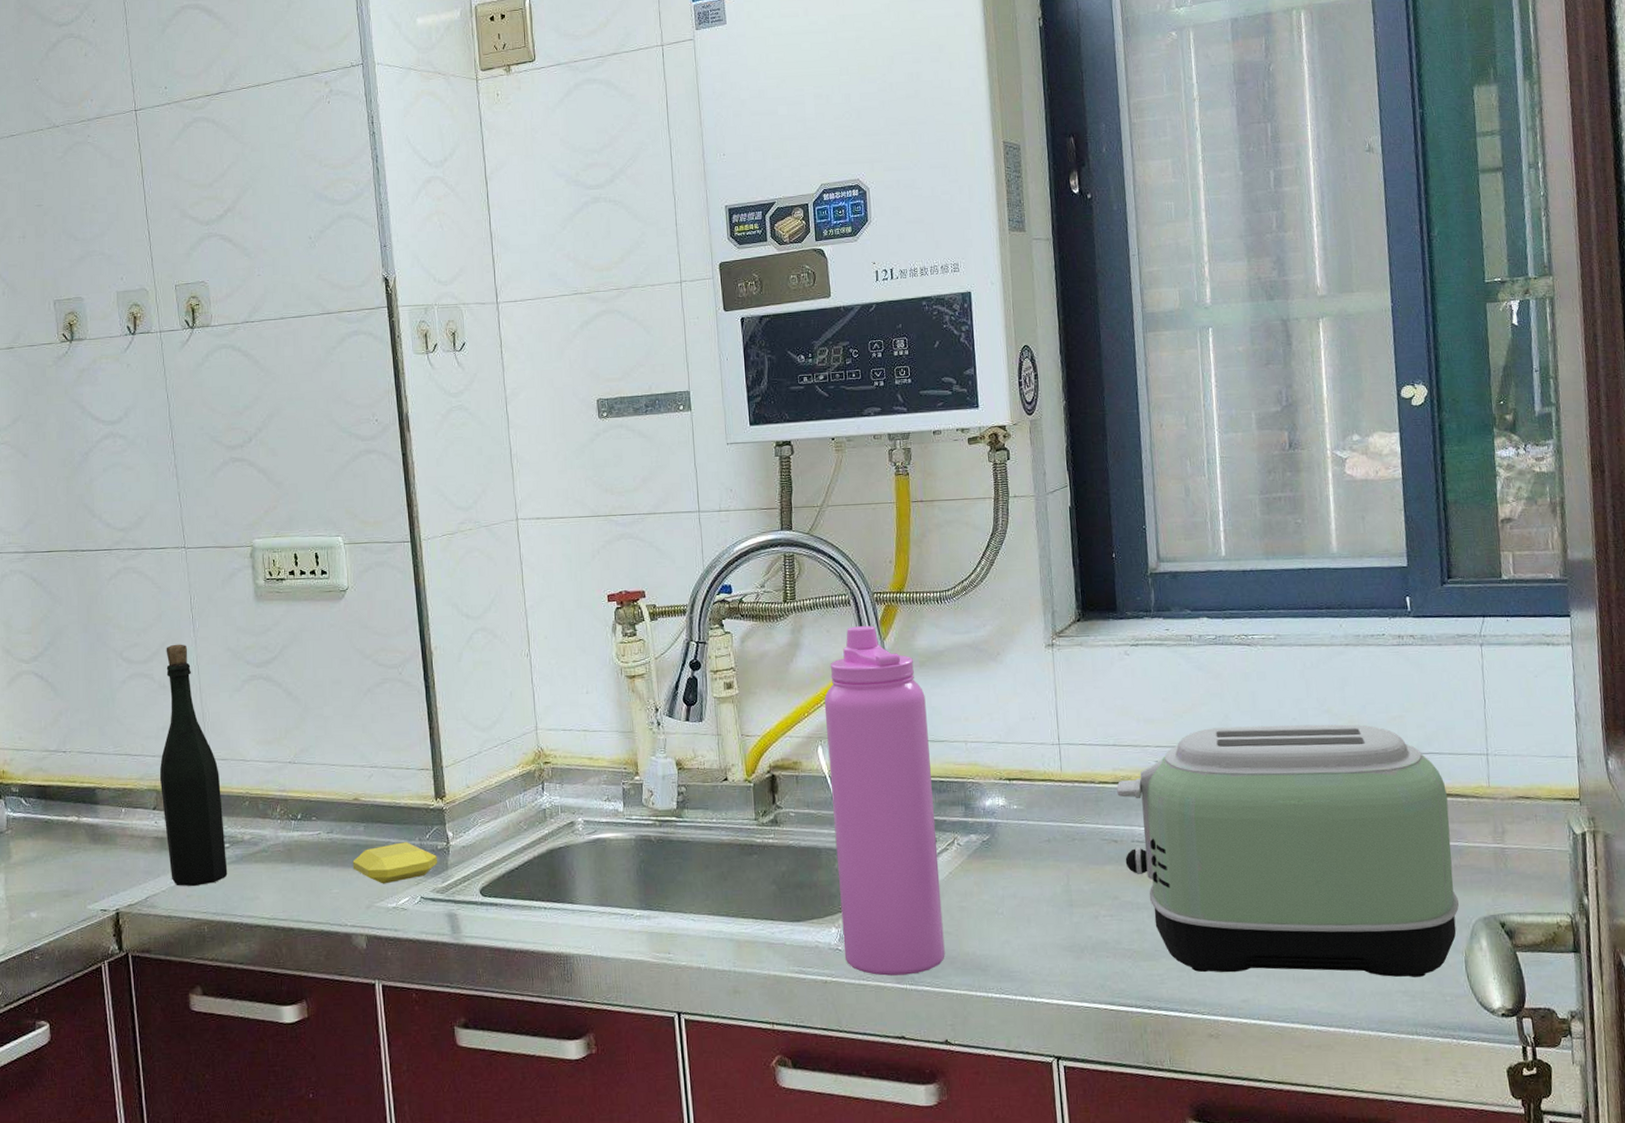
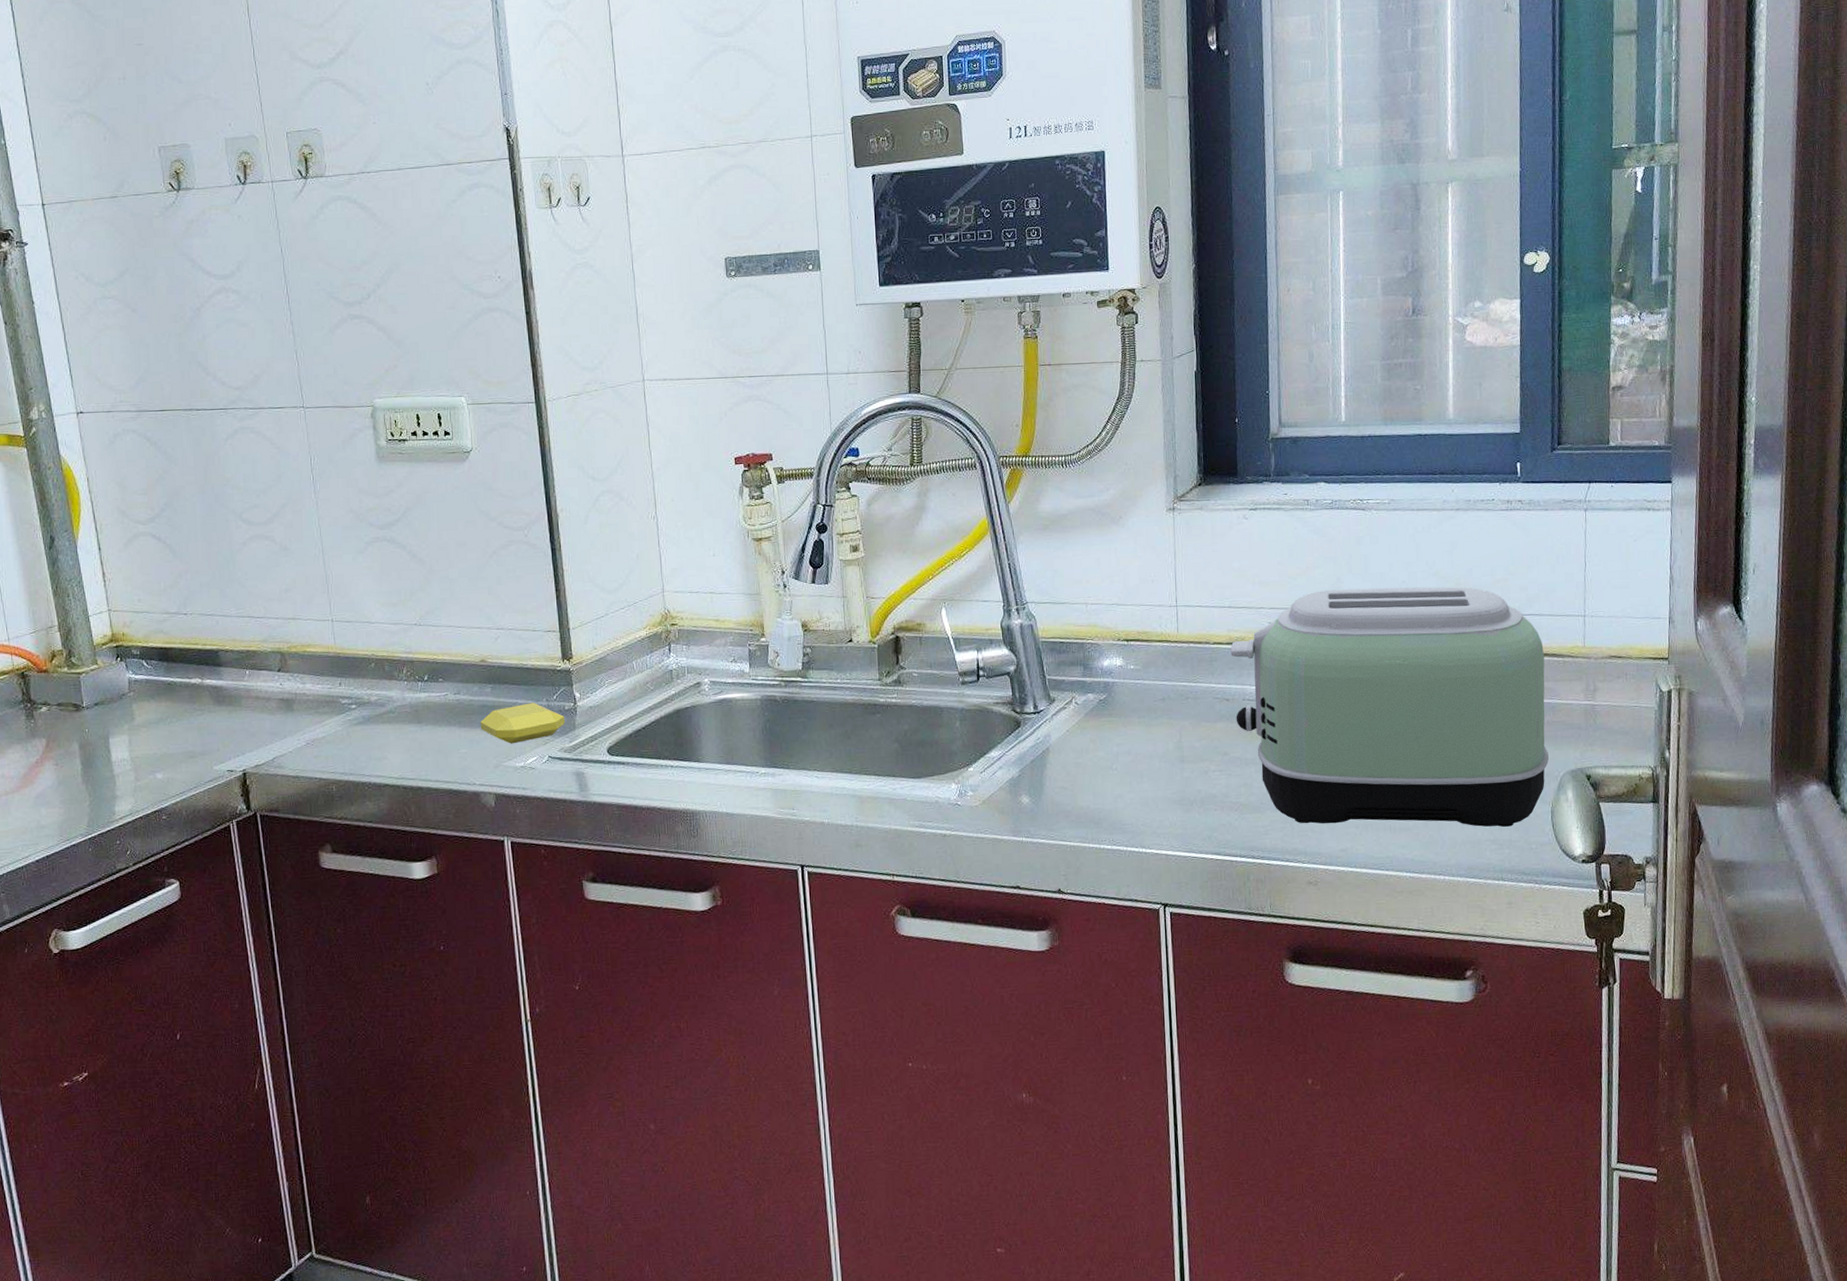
bottle: present [159,644,228,887] -> none [283,505,355,748]
water bottle: present [824,626,945,976] -> none [948,489,1060,829]

